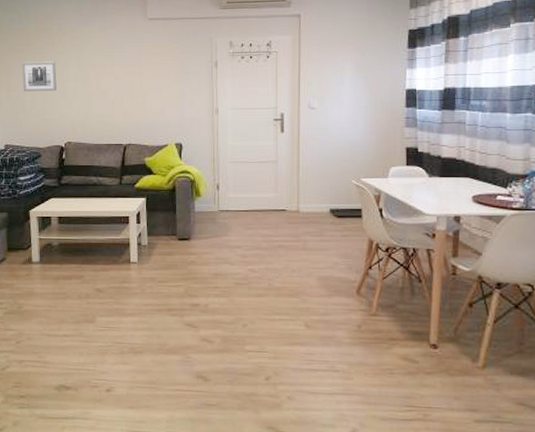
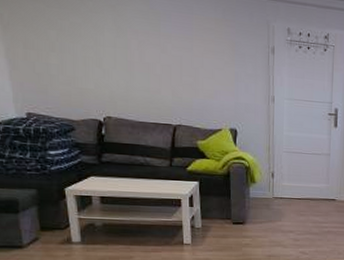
wall art: present [22,61,57,91] -> none [41,15,89,56]

